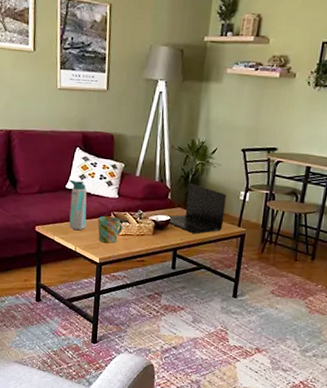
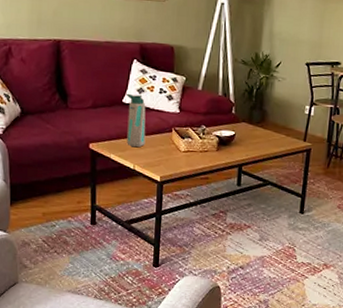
mug: present [98,215,123,243] -> none [158,131,186,160]
laptop: present [167,183,226,234] -> none [231,97,291,150]

